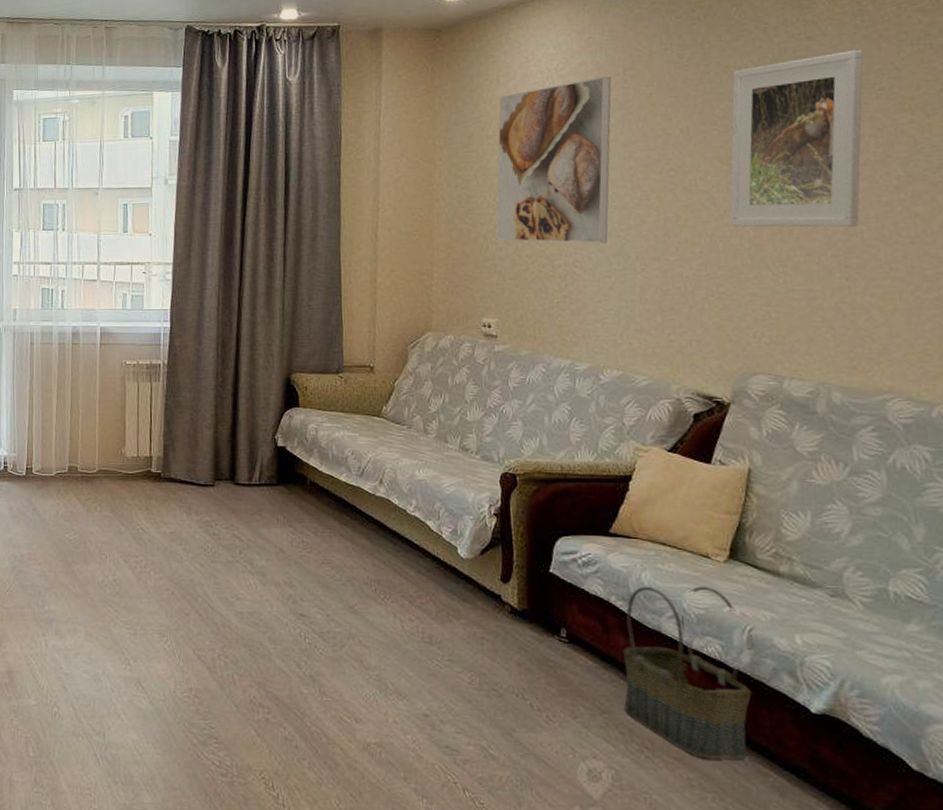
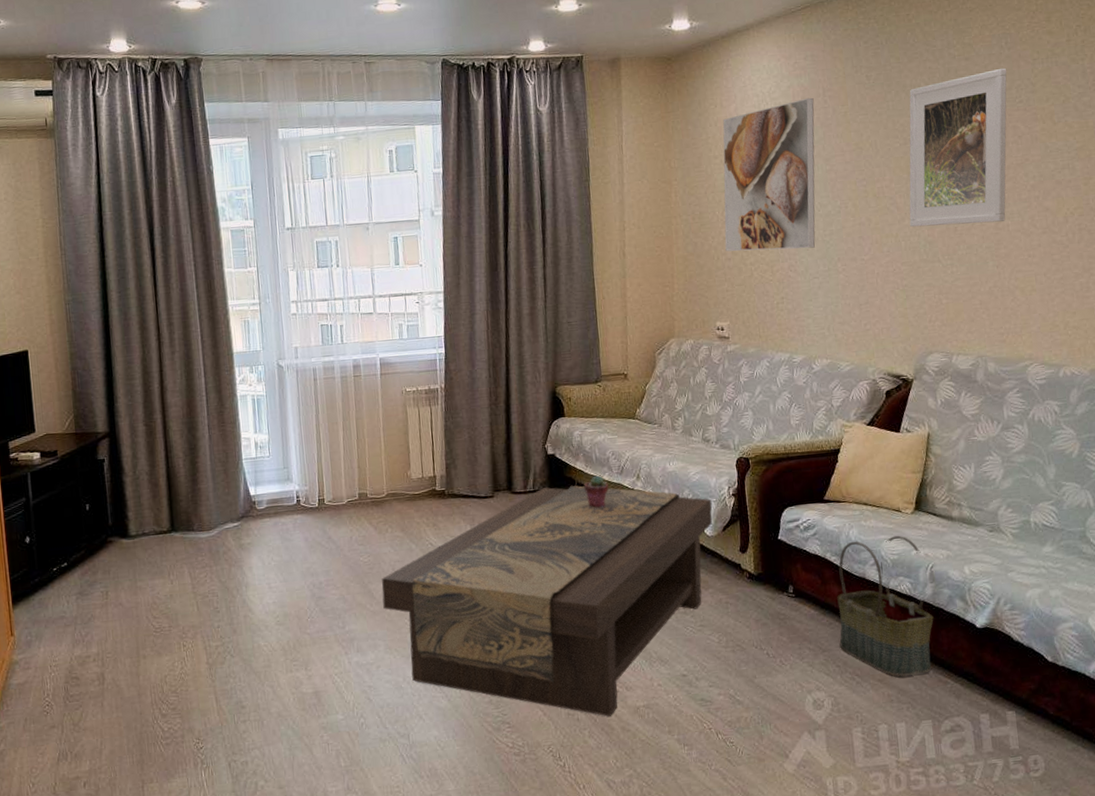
coffee table: none [86,482,469,749] -> present [381,485,713,717]
potted succulent: none [317,475,346,511] -> present [584,475,609,508]

